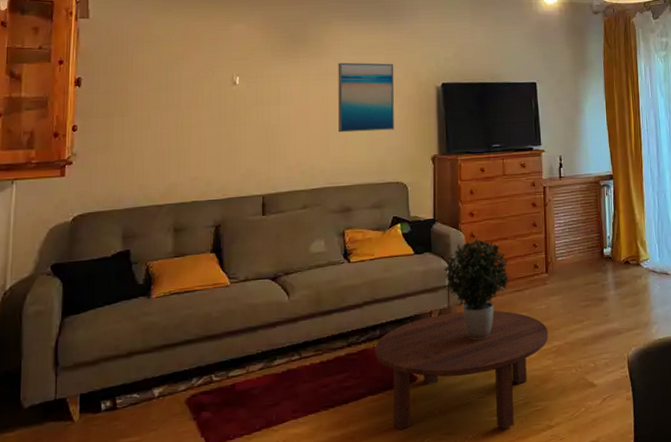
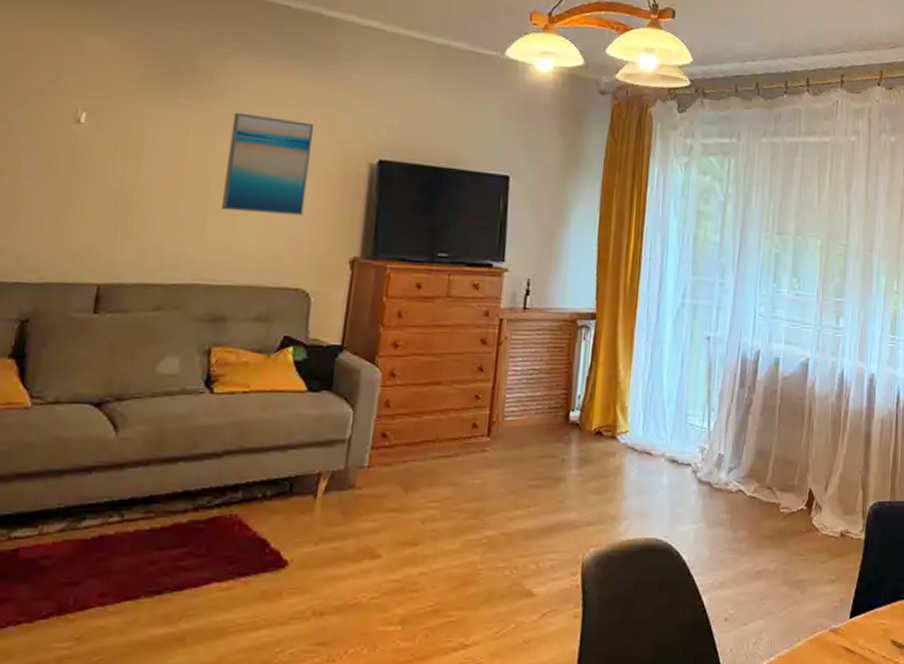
coffee table: present [375,310,549,430] -> none [231,477,480,644]
potted plant: present [444,238,510,341] -> none [343,378,440,519]

